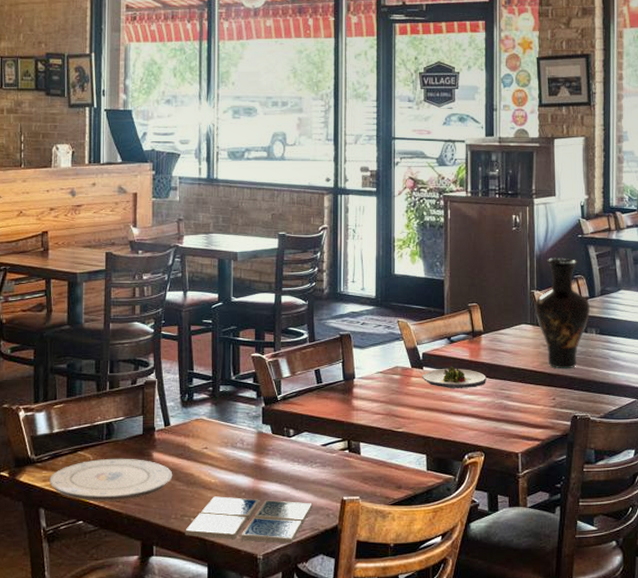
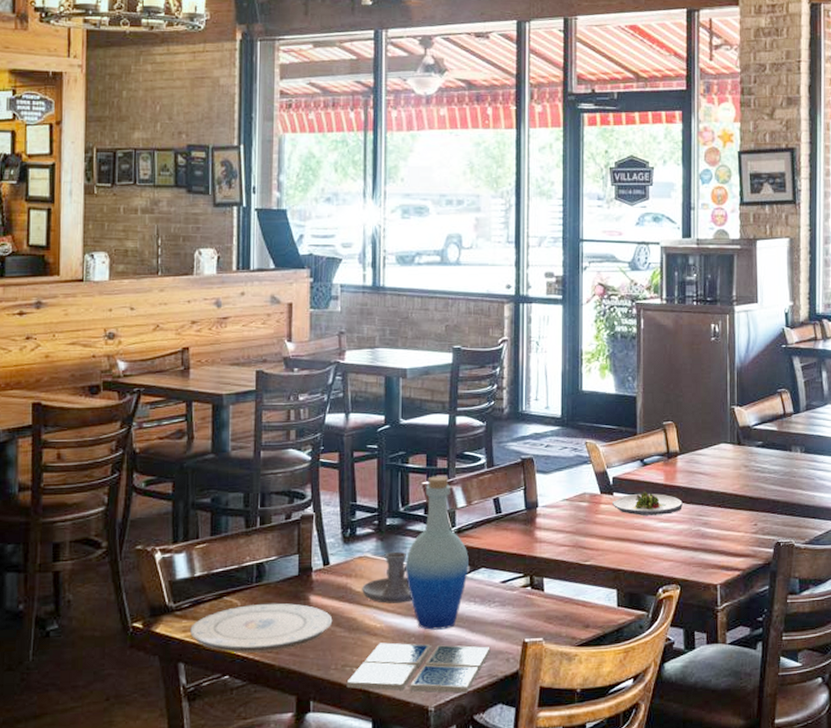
candle holder: none [198,415,243,461] -> present [362,551,412,604]
bottle: none [236,348,293,486] -> present [405,476,469,630]
vase: present [534,258,591,369] -> none [735,370,795,492]

